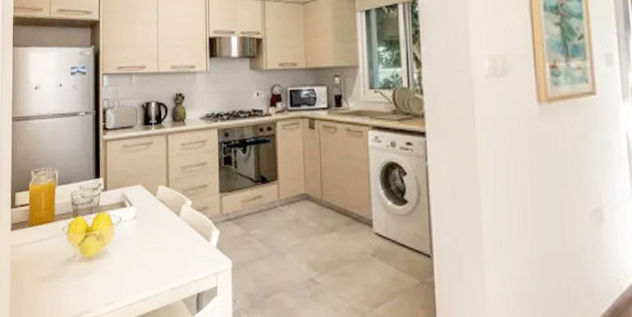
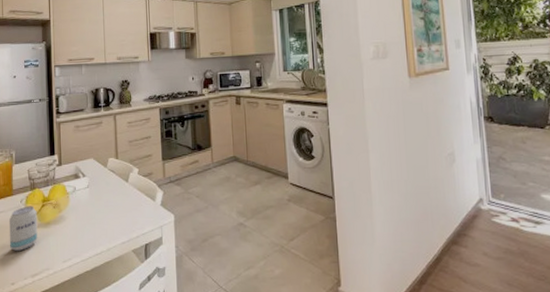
beverage can: none [49,235,79,287] -> present [8,206,38,251]

